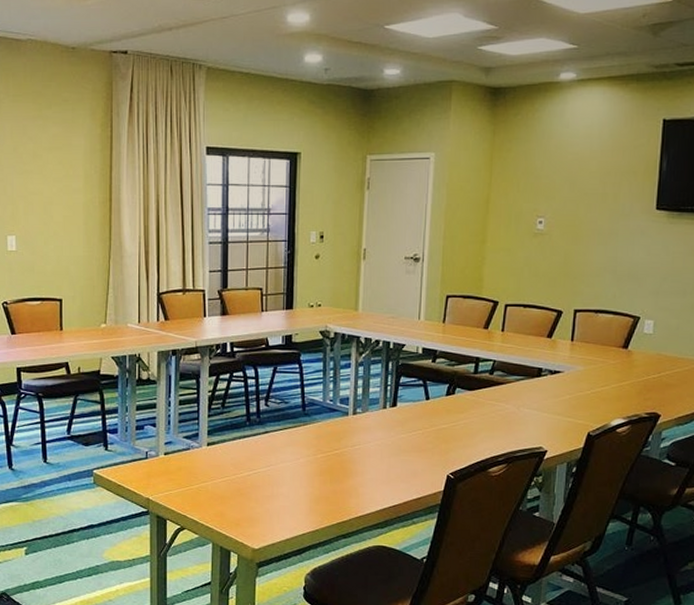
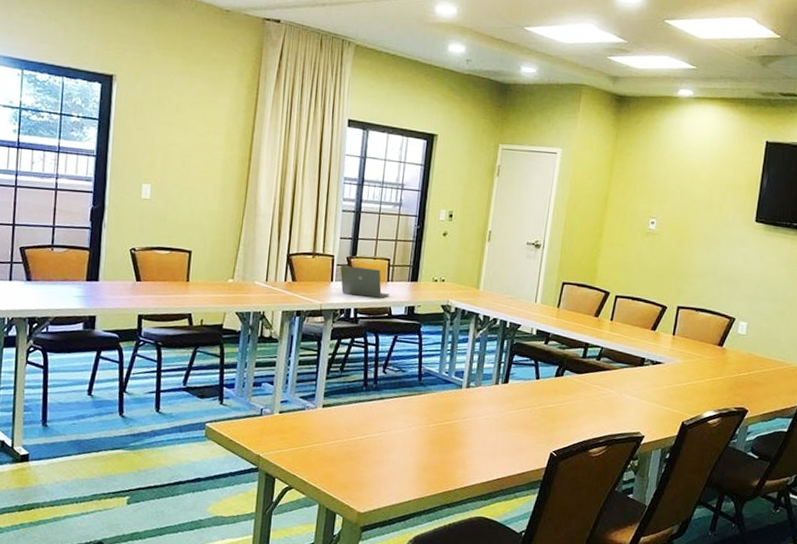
laptop: none [212,299,265,330] -> present [340,265,390,299]

